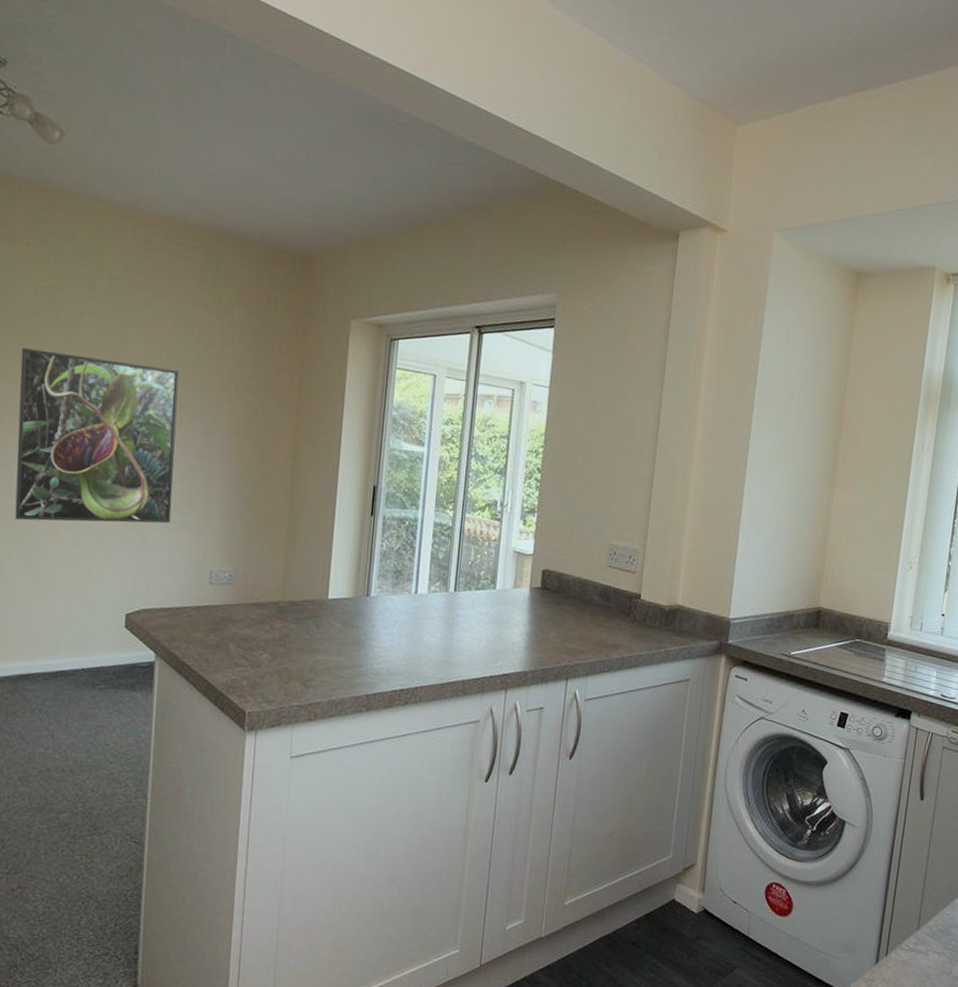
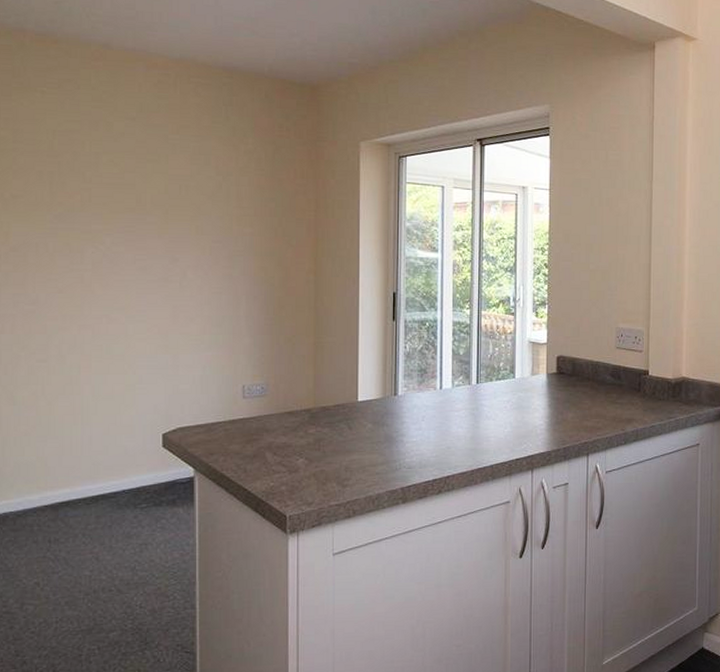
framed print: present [14,348,179,524] -> none [42,190,201,353]

